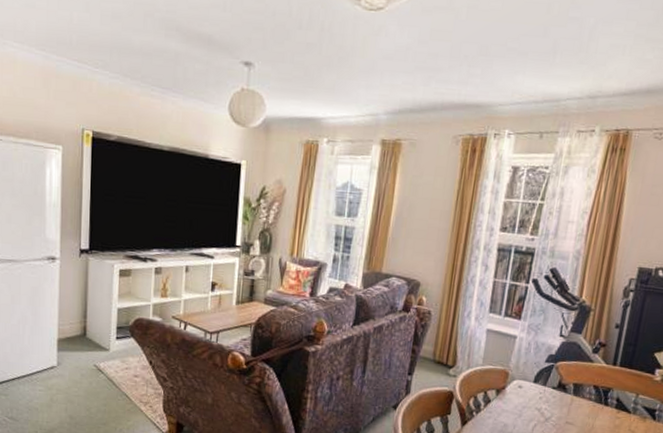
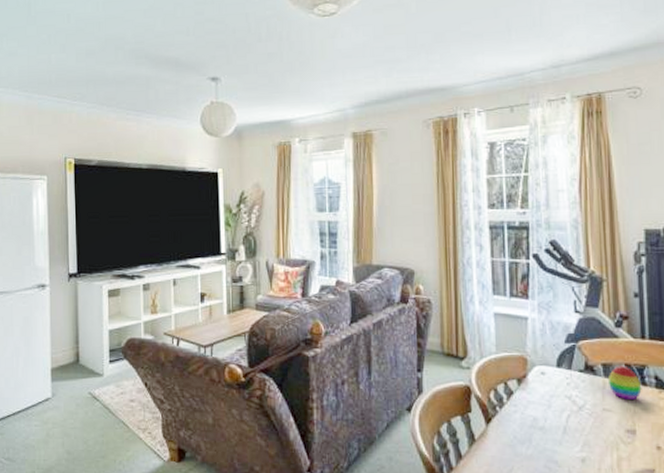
decorative egg: none [575,386,604,417] -> present [609,366,642,399]

